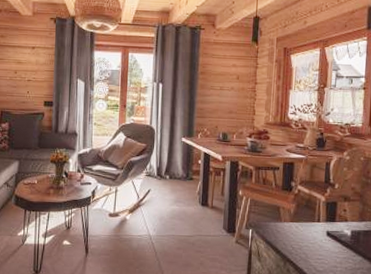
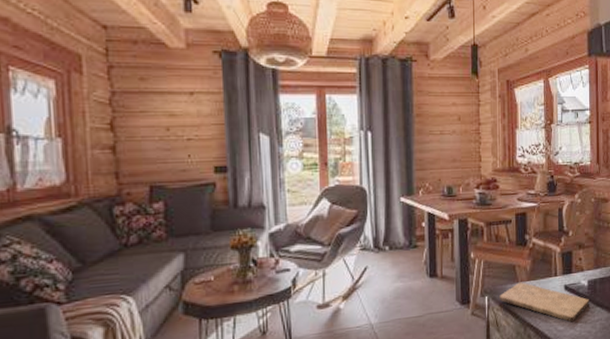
cutting board: none [262,222,351,266] -> present [499,282,589,323]

